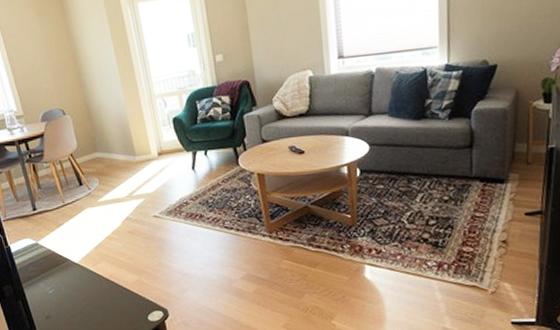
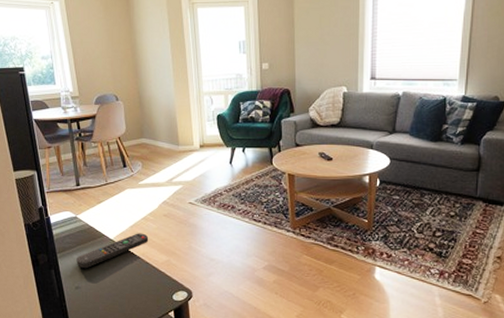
remote control: none [43,253,116,297] -> present [76,233,149,269]

